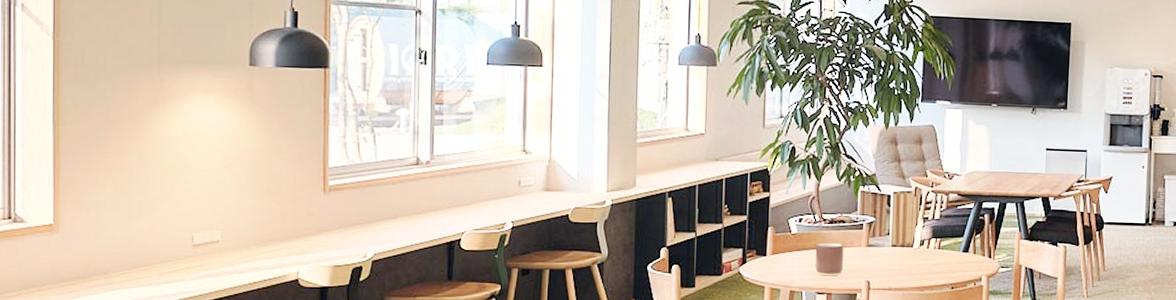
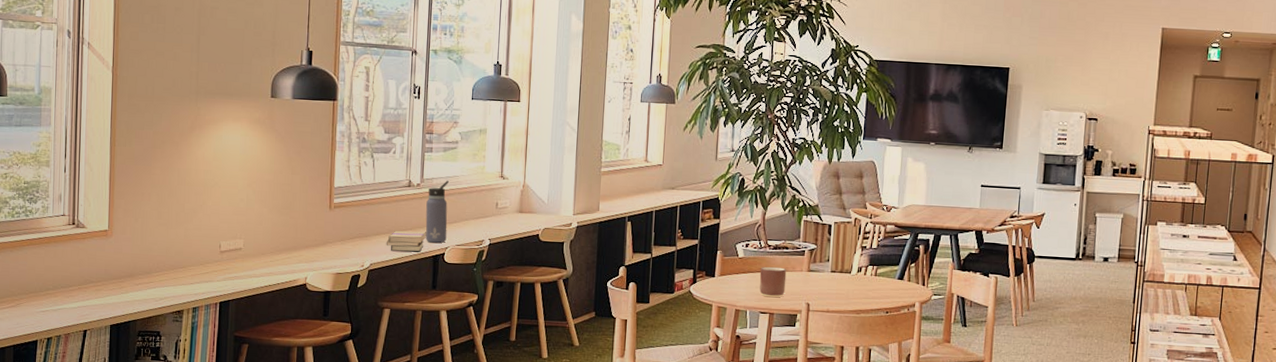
books: none [392,215,438,239] -> present [386,231,426,252]
water bottle: none [437,157,463,227] -> present [425,181,449,243]

